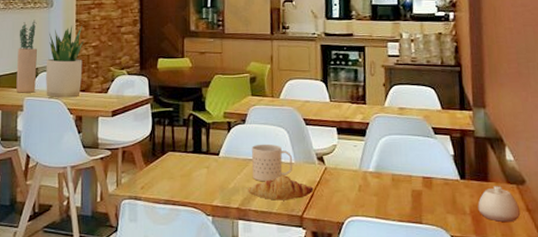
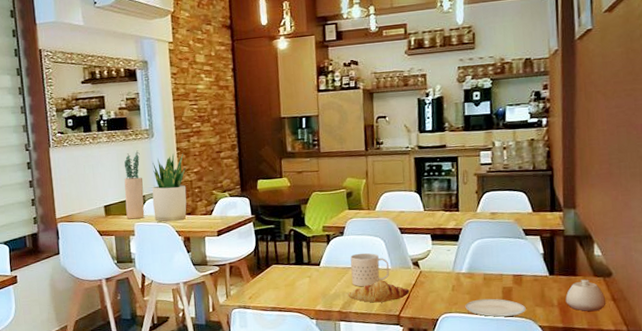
plate: none [372,202,437,225] -> present [465,298,526,318]

